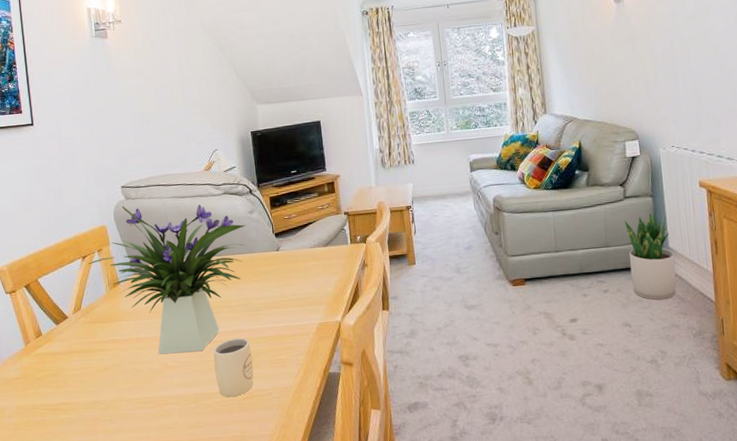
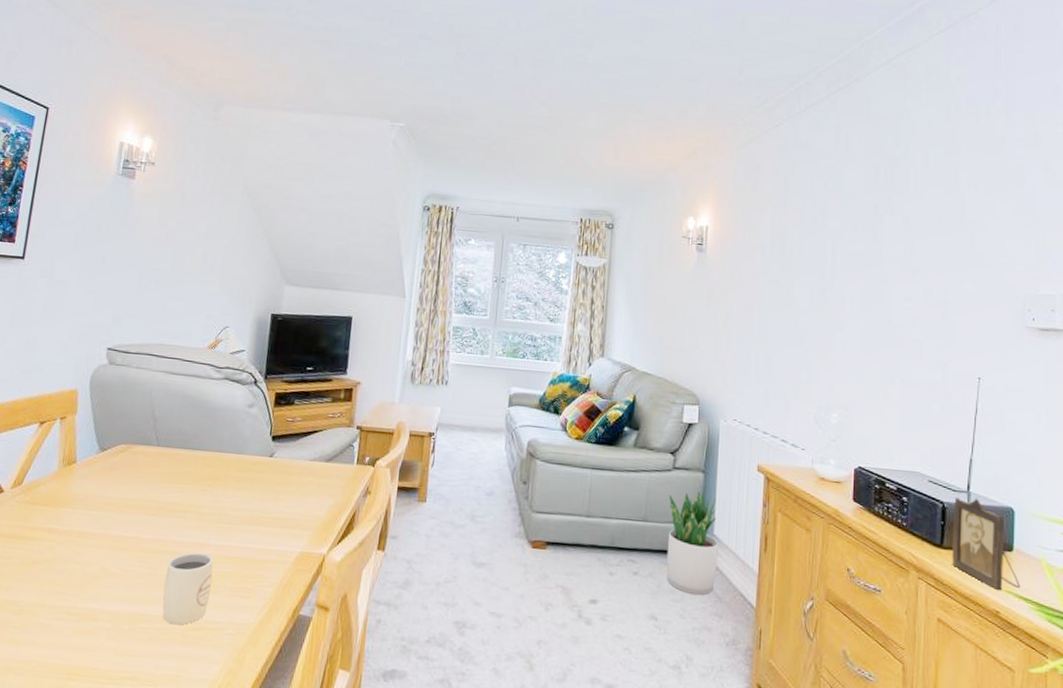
flower arrangement: present [87,204,245,355] -> none [44,371,241,562]

